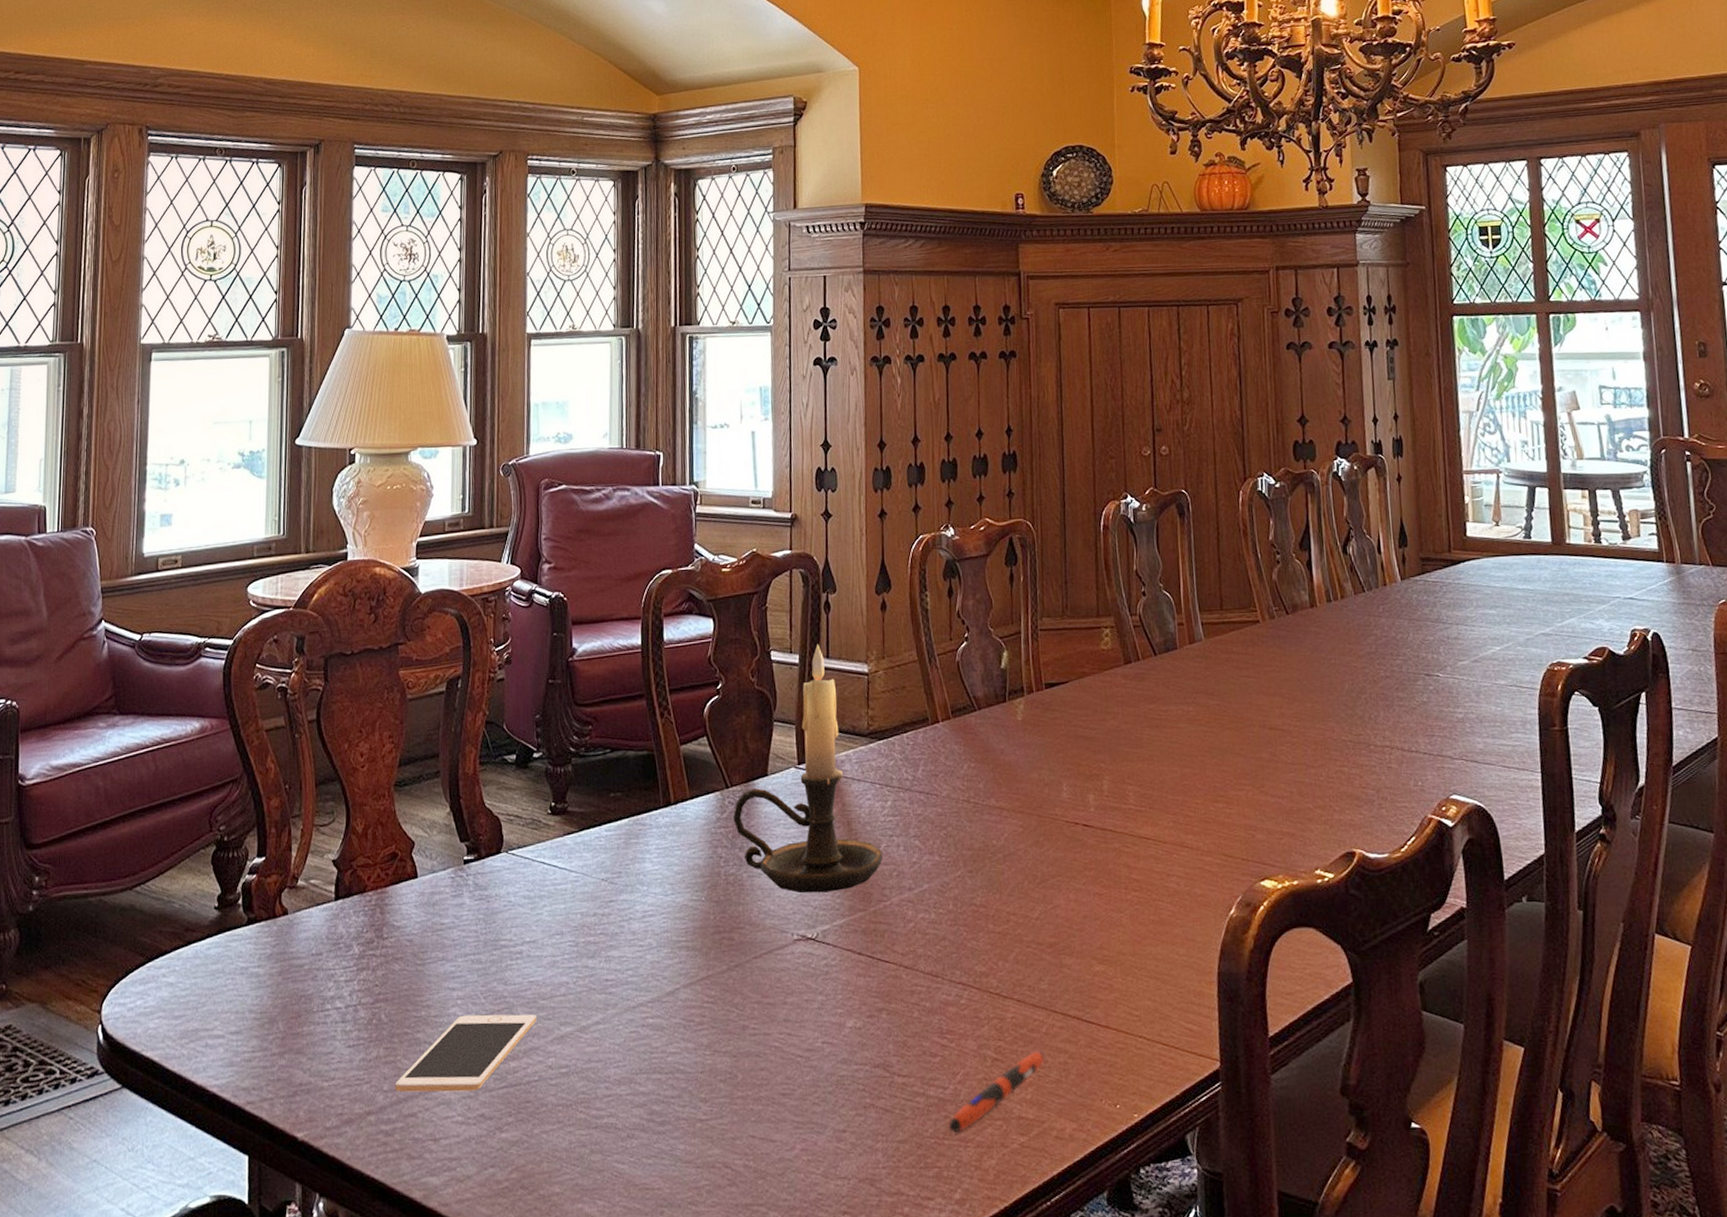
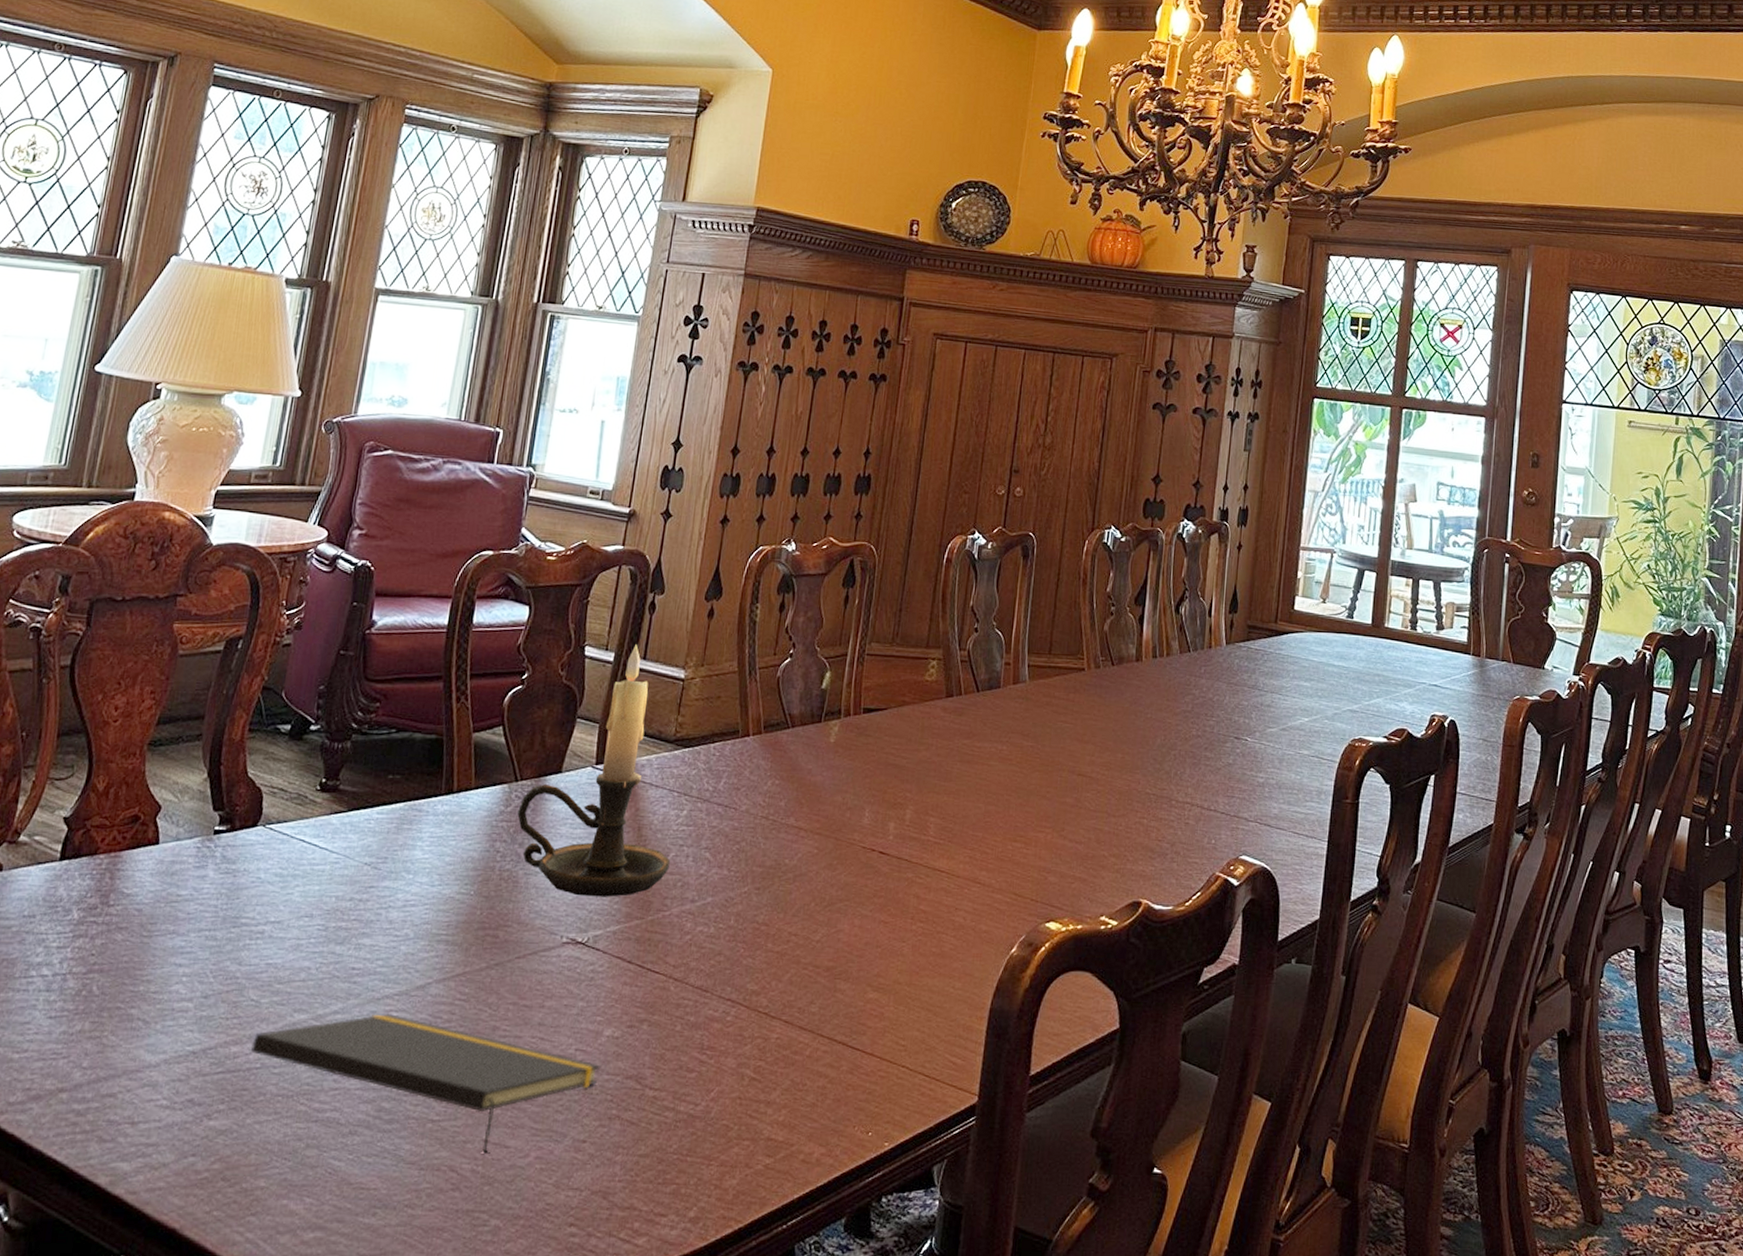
cell phone: present [395,1014,537,1092] -> none [95,993,269,1074]
notepad: none [527,1021,849,1150] -> present [250,1014,601,1155]
pen: present [949,1051,1045,1132] -> none [694,1074,804,1149]

